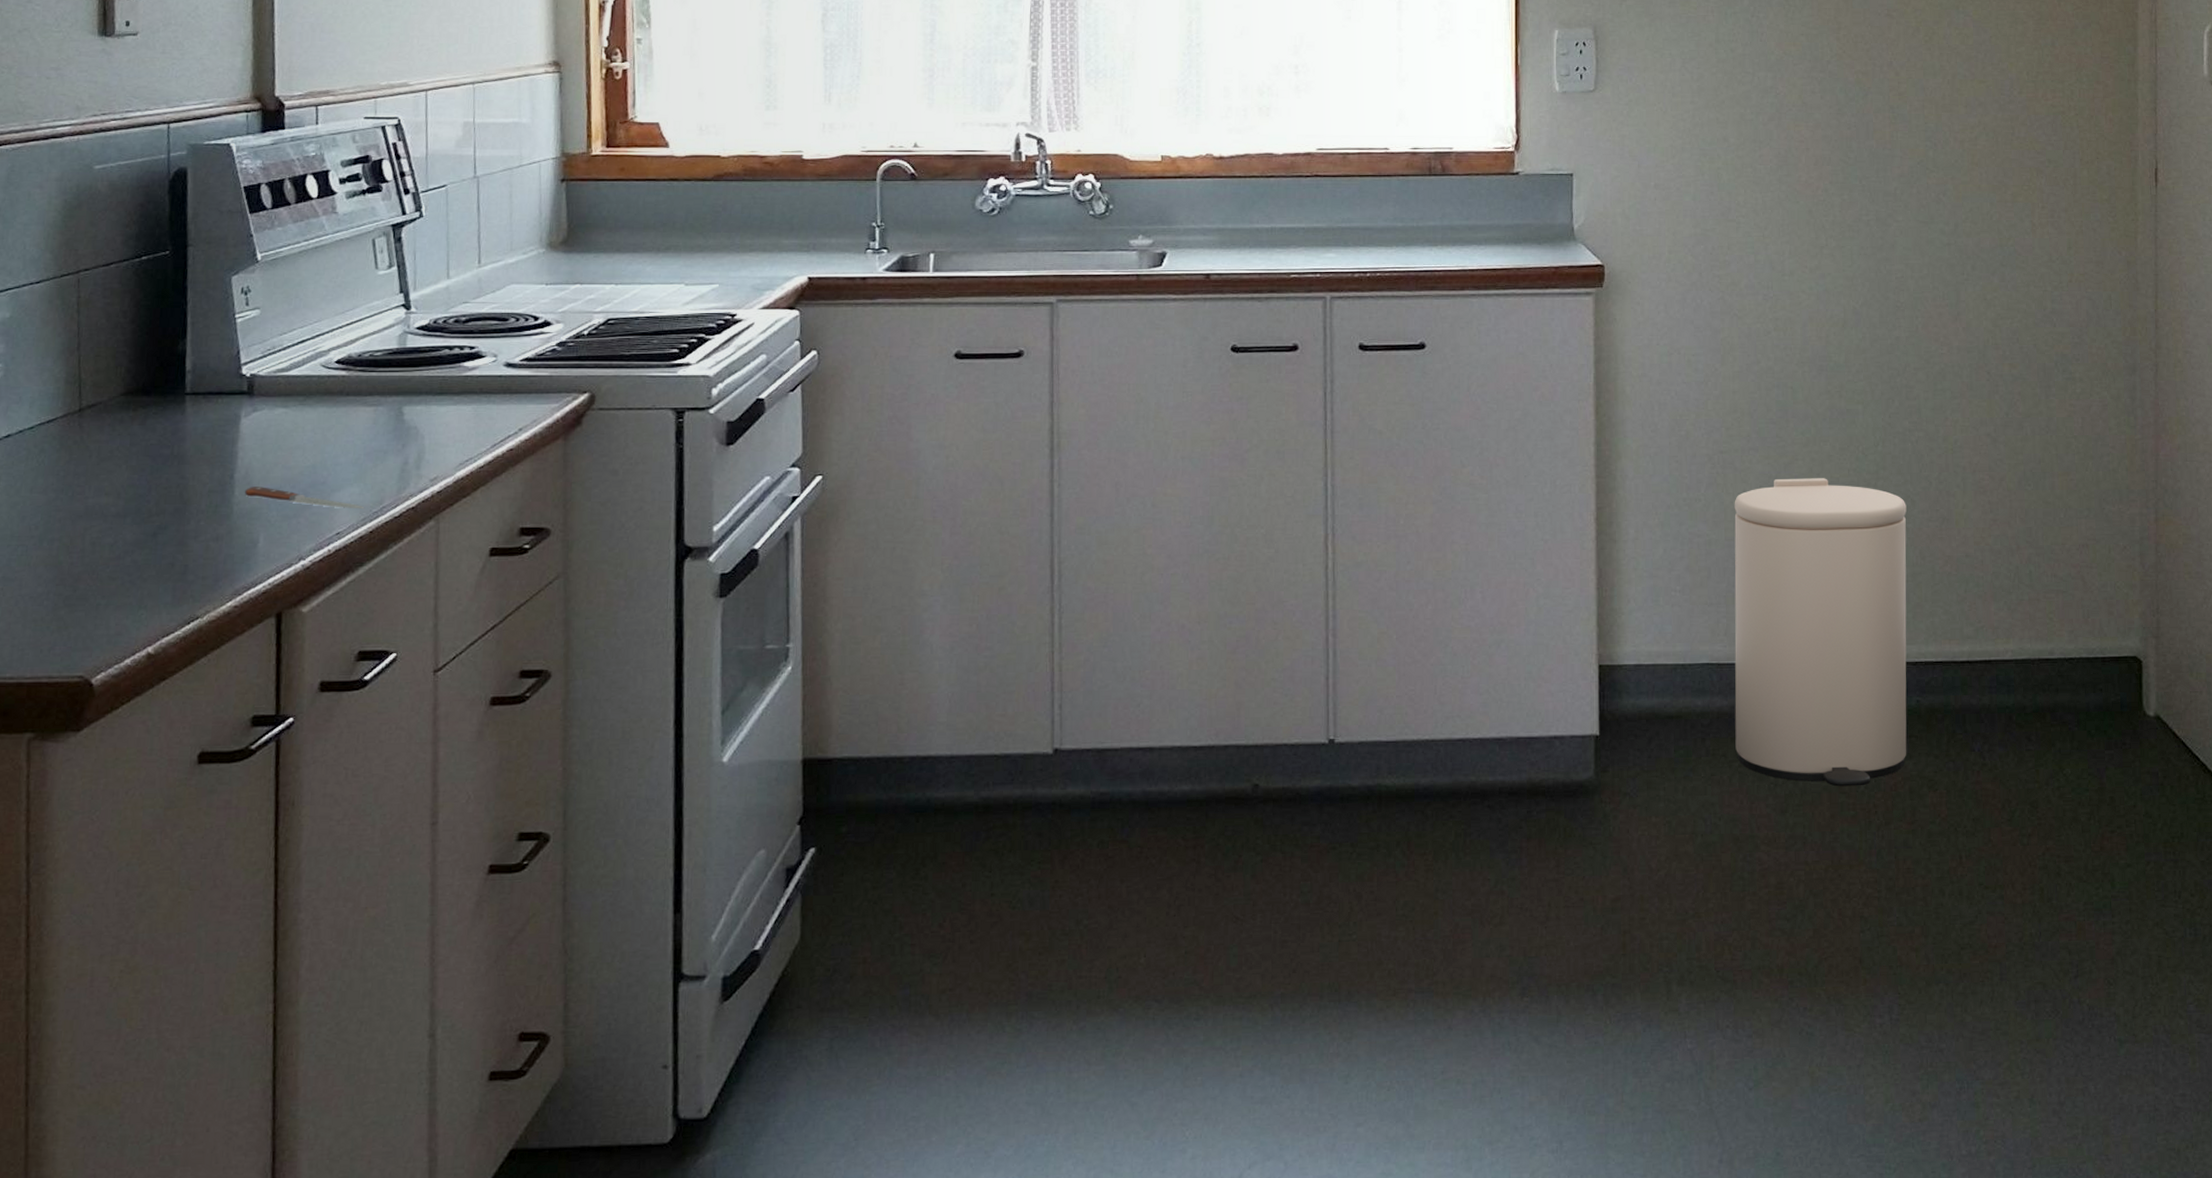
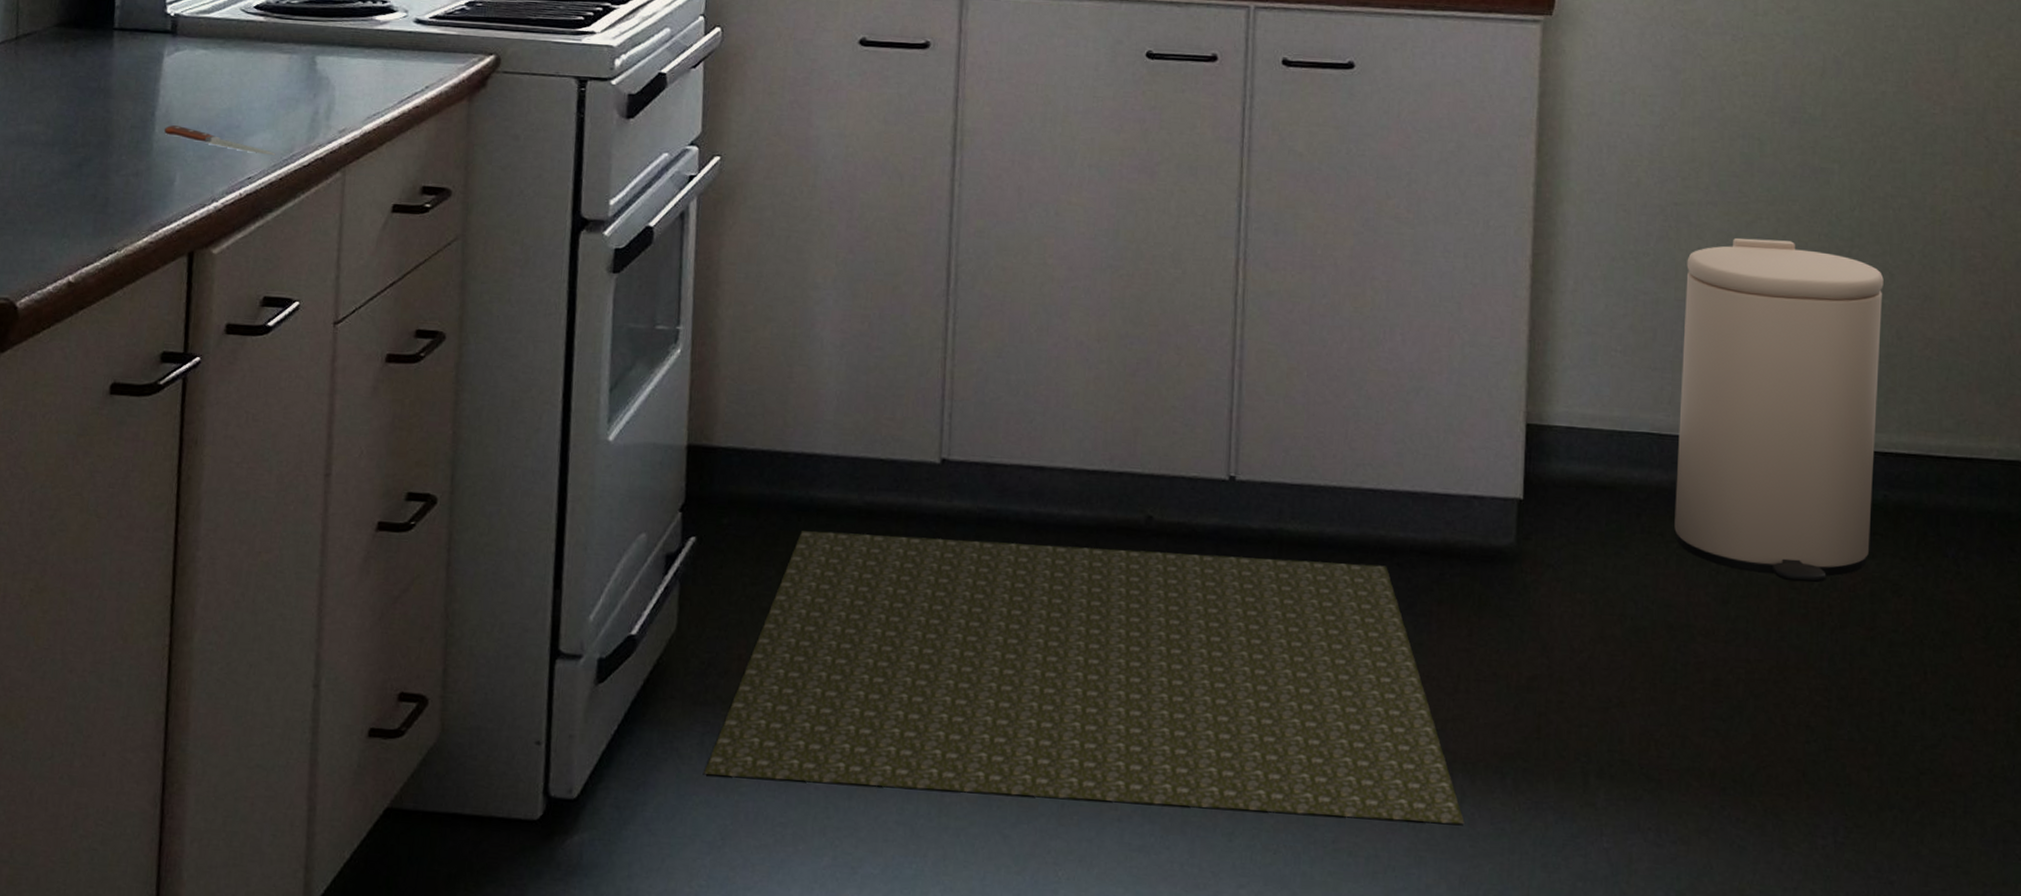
floor mat: none [834,809,1562,1078] -> present [704,531,1465,825]

